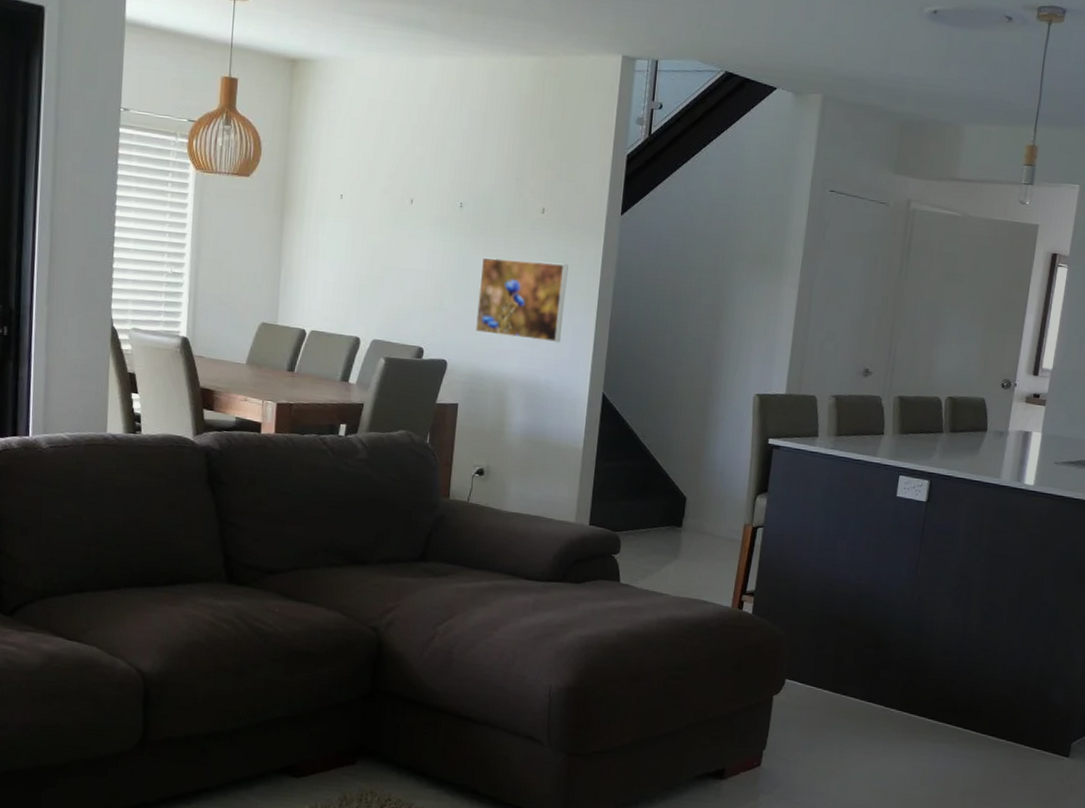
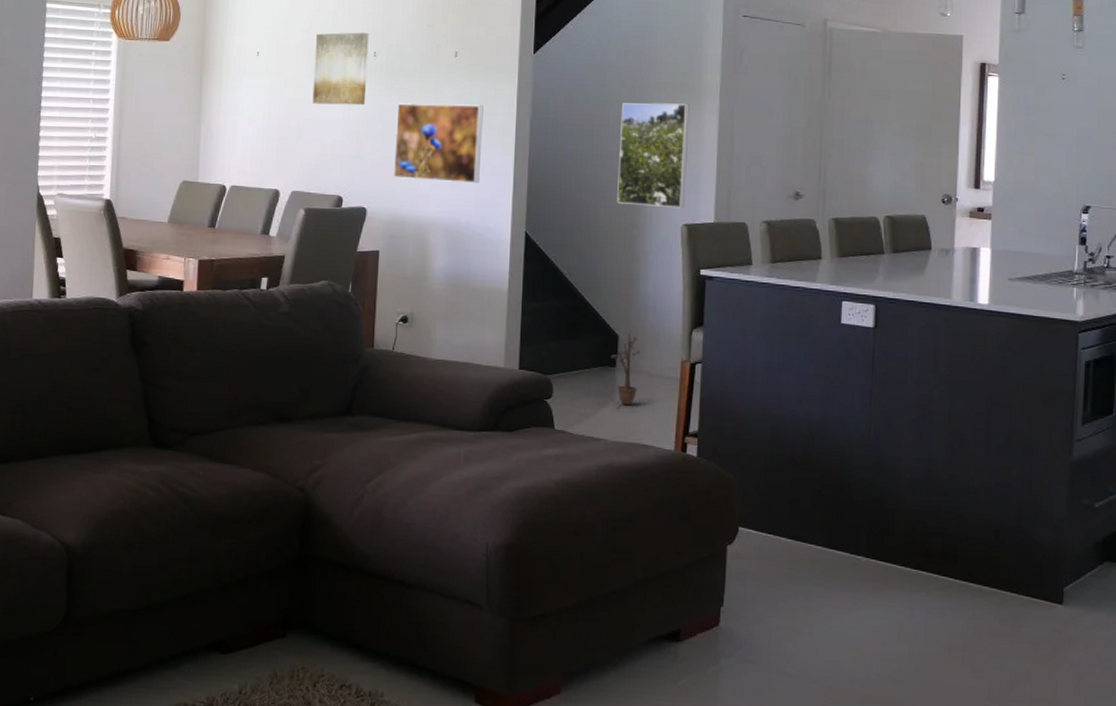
wall art: none [396,179,456,257] -> present [312,32,369,106]
decorative plant: none [678,496,706,564] -> present [611,333,641,406]
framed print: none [693,271,771,379] -> present [617,102,690,209]

